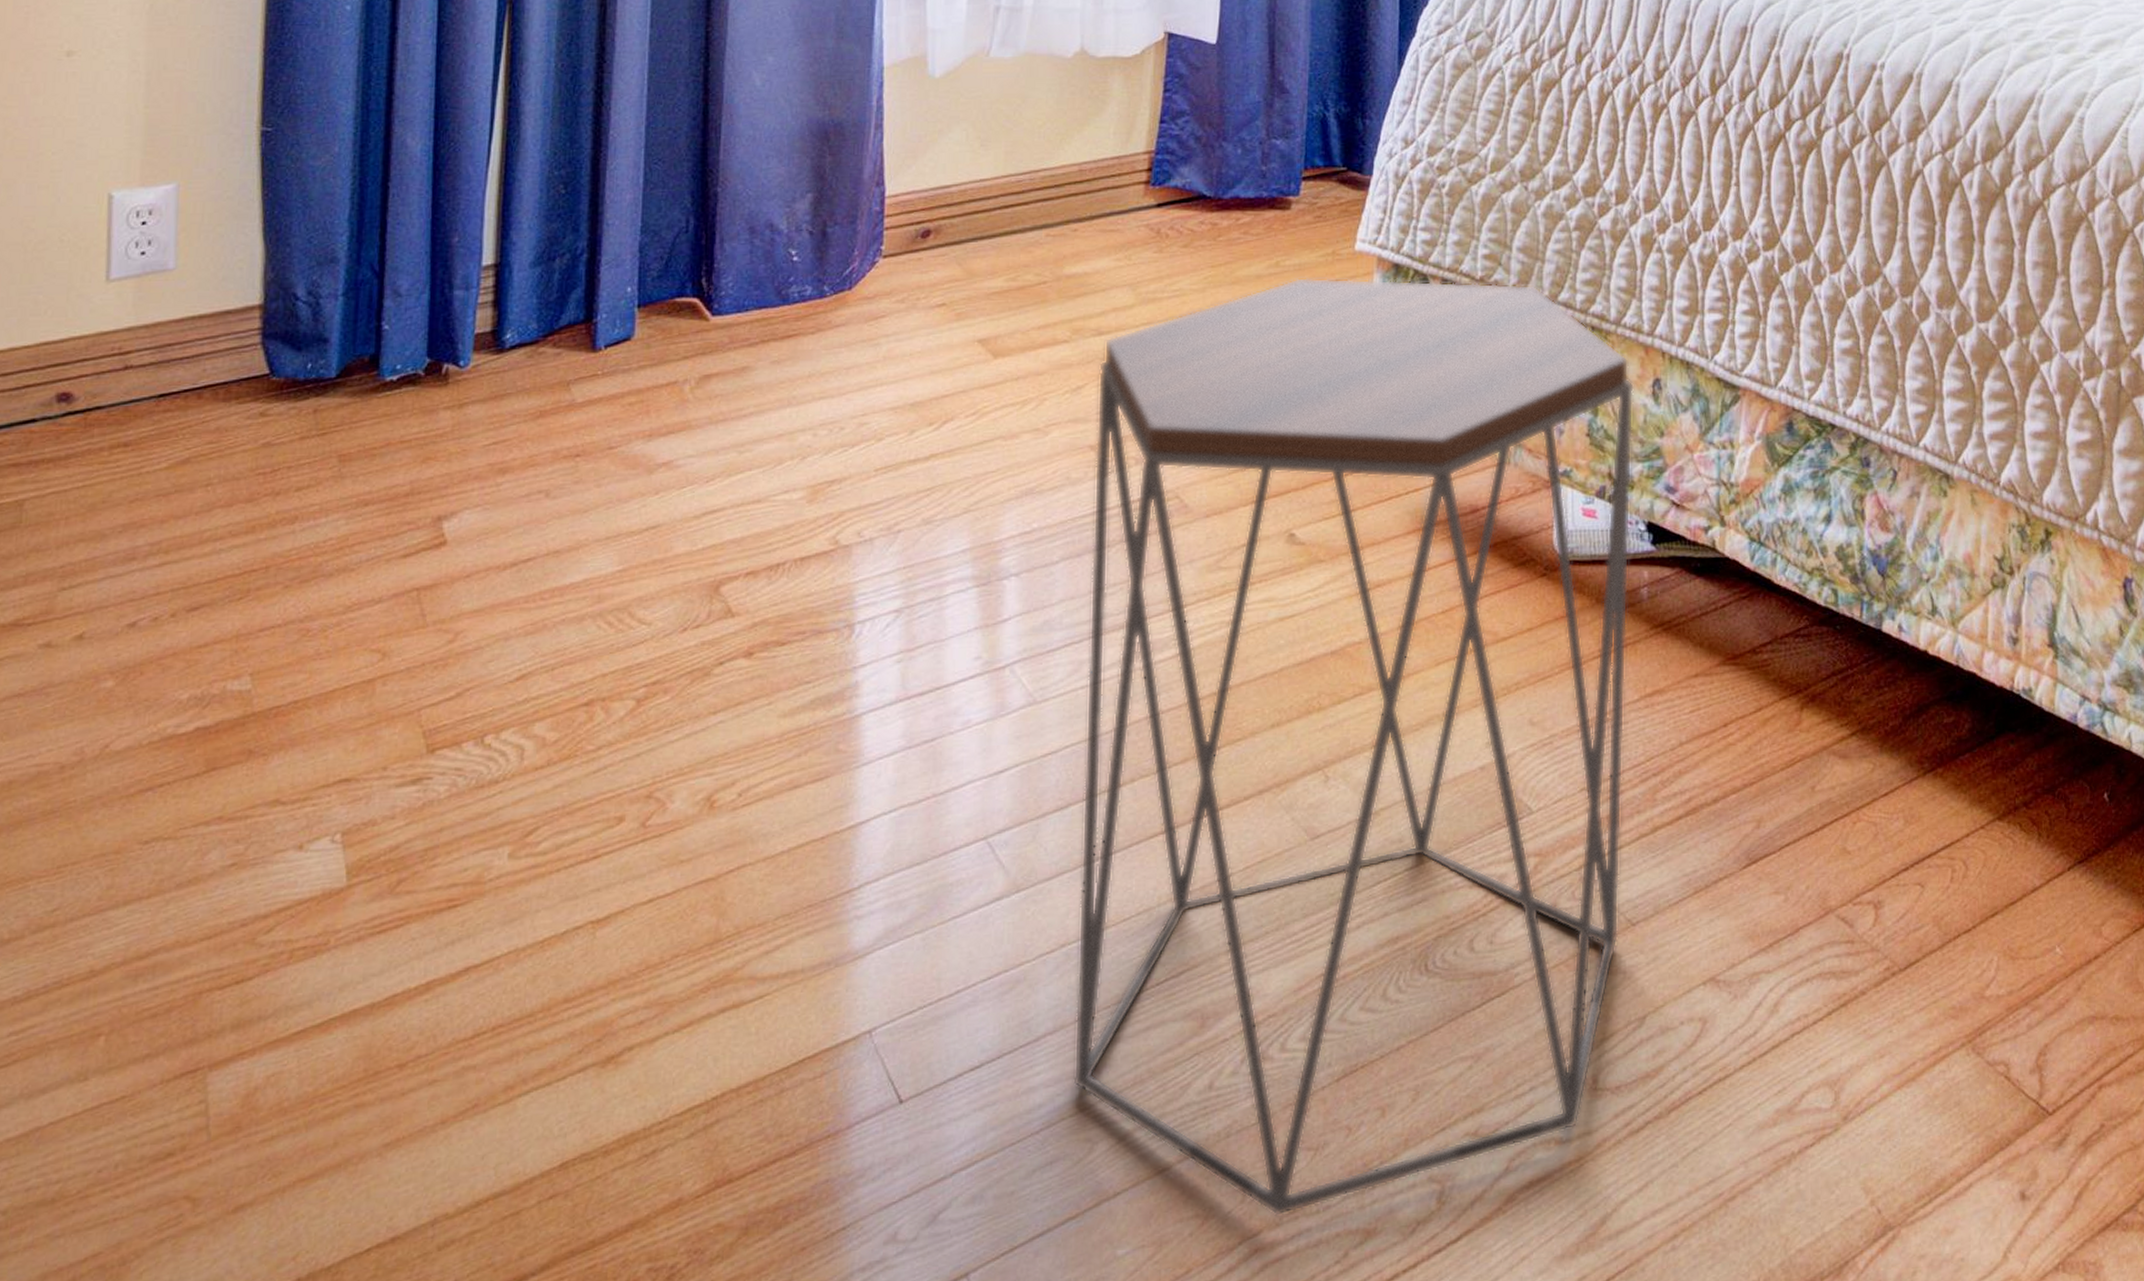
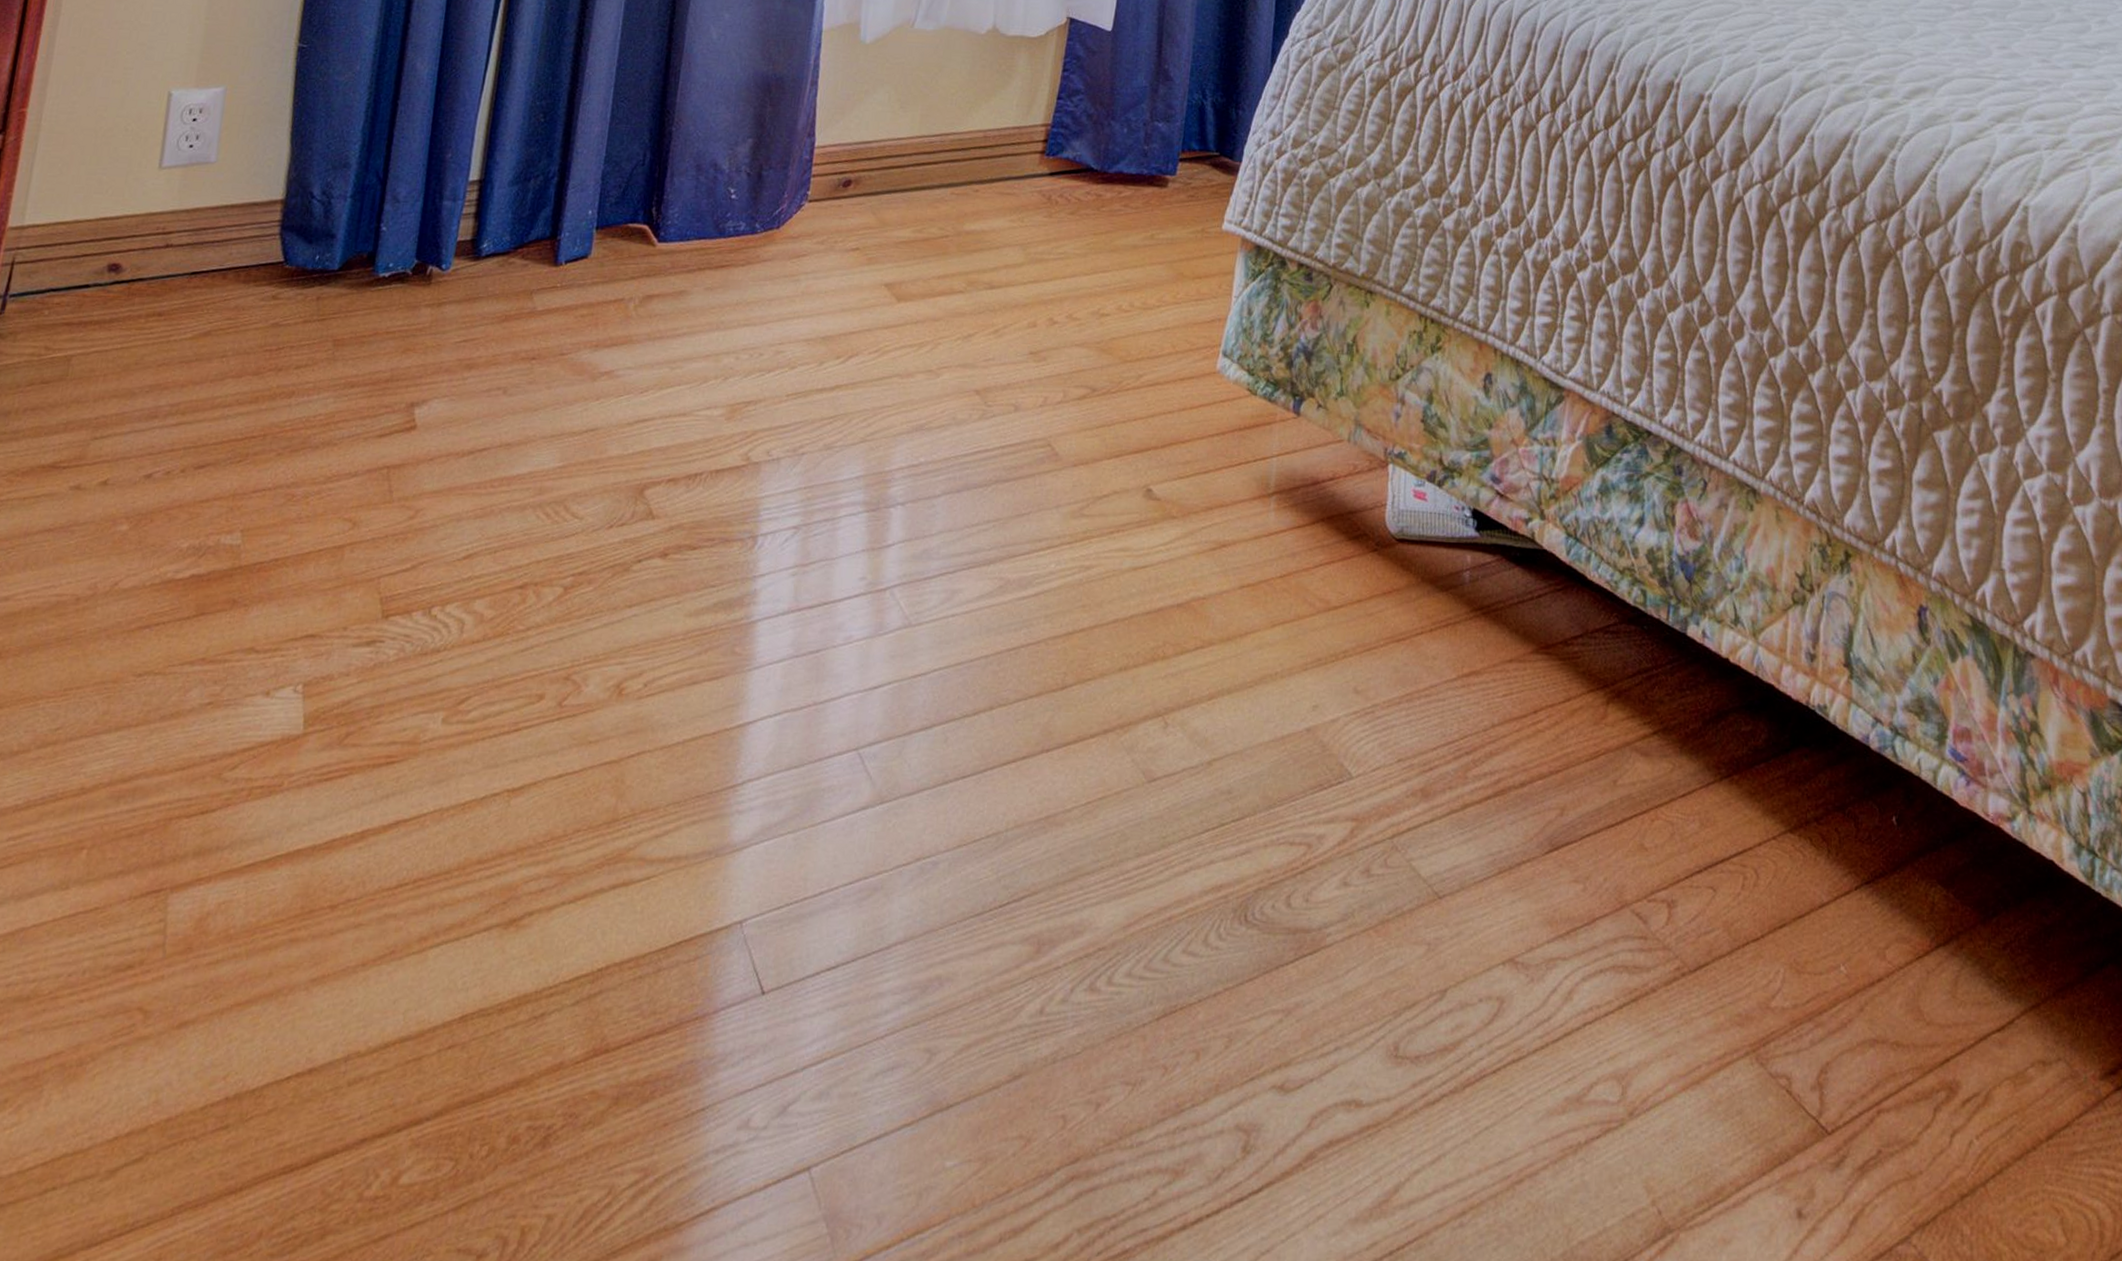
side table: present [1073,277,1635,1217] -> none [918,250,1468,1147]

